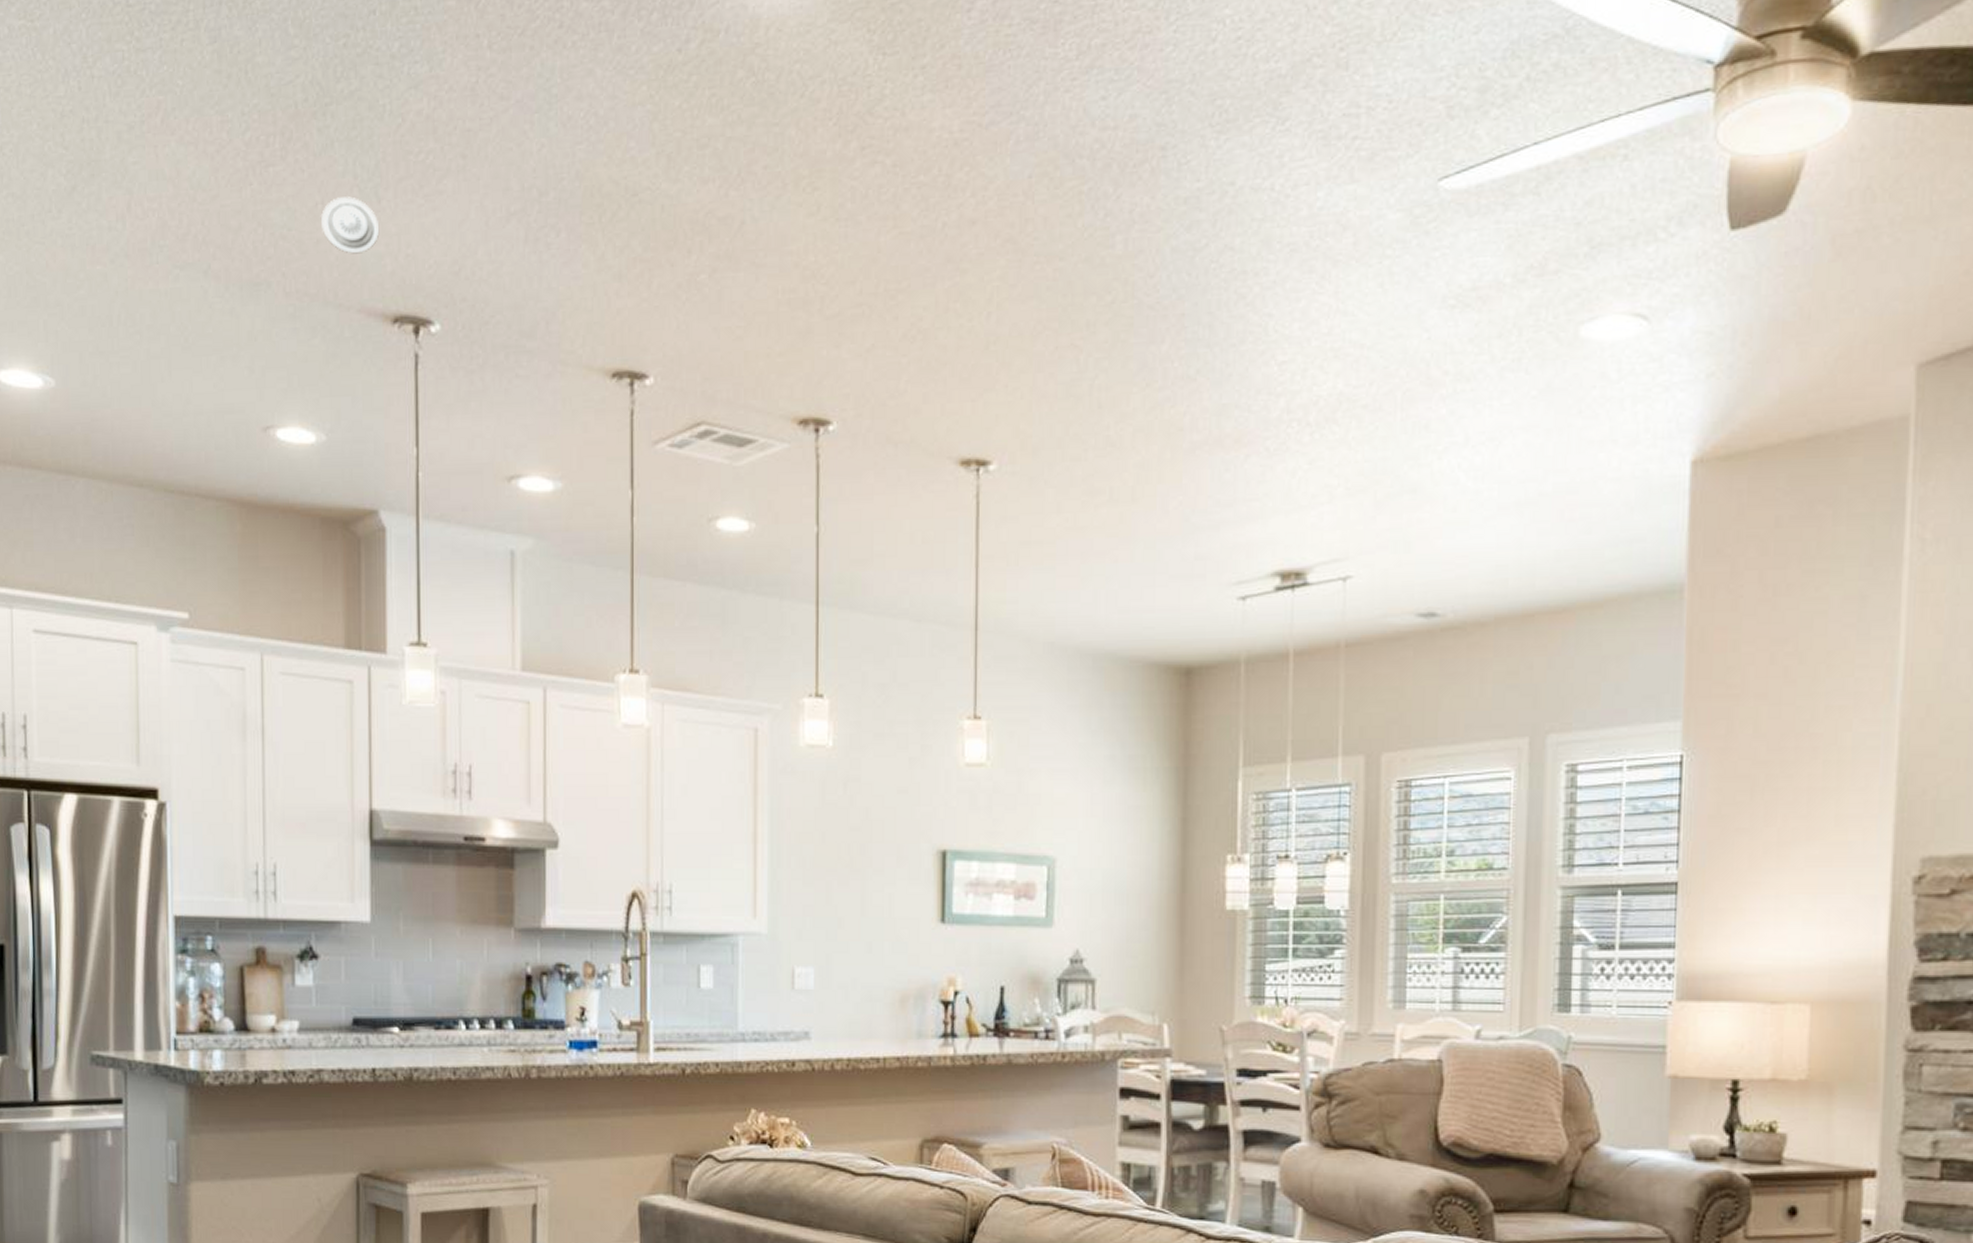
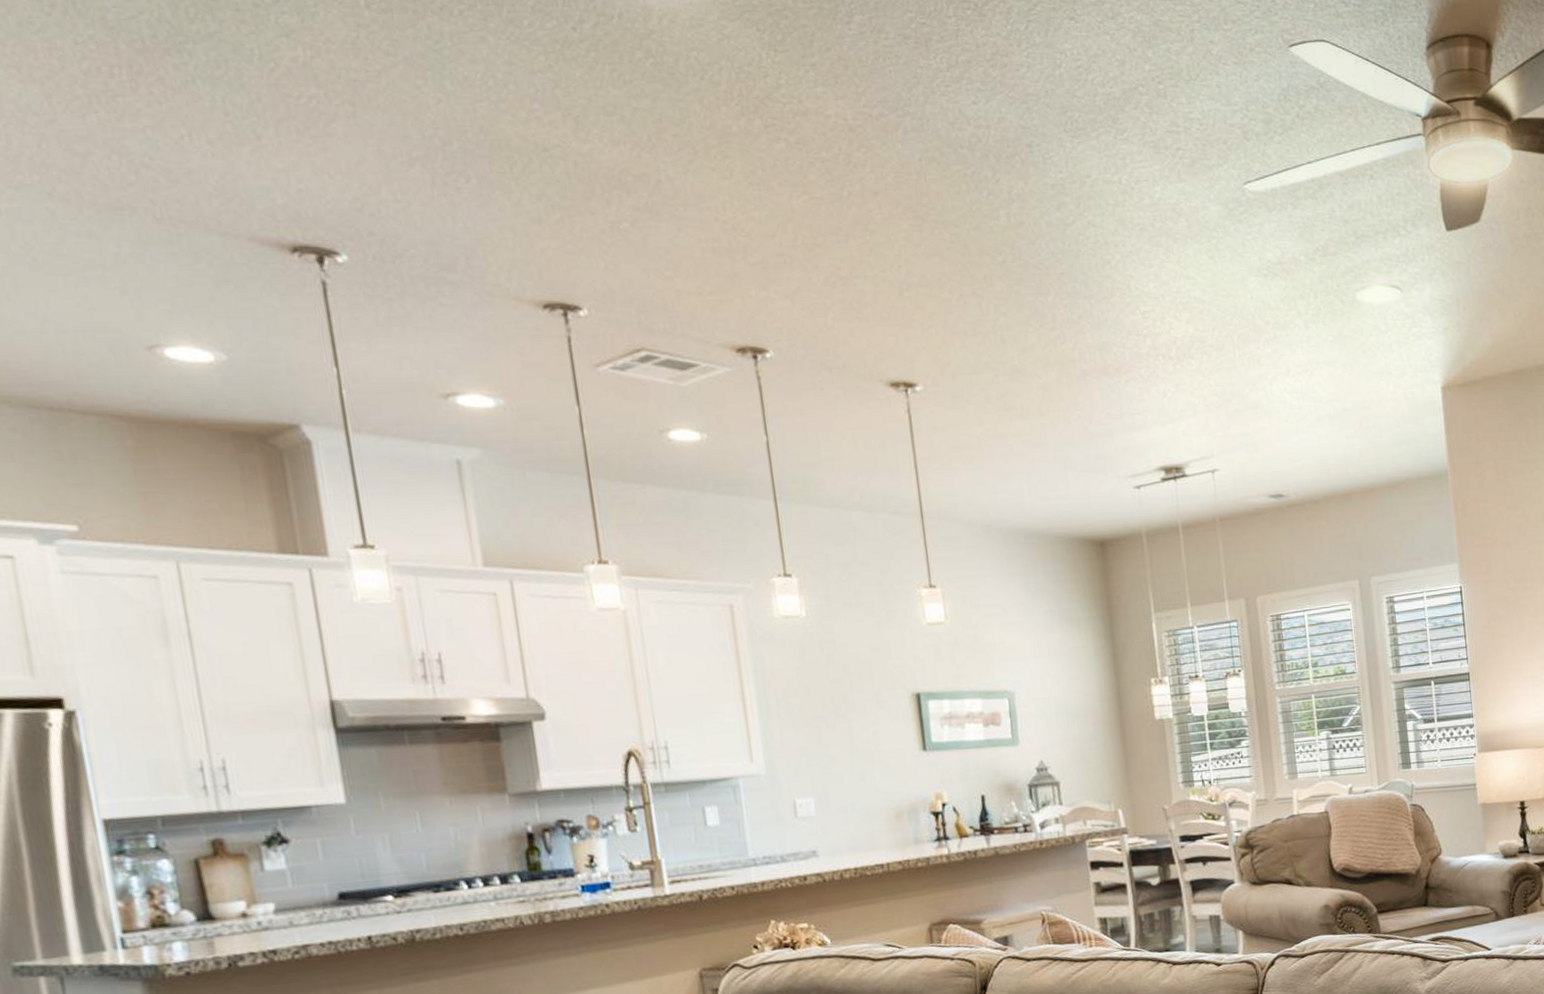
smoke detector: present [321,196,380,254] -> none [190,132,264,186]

